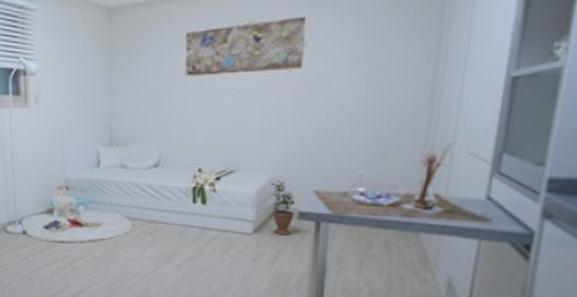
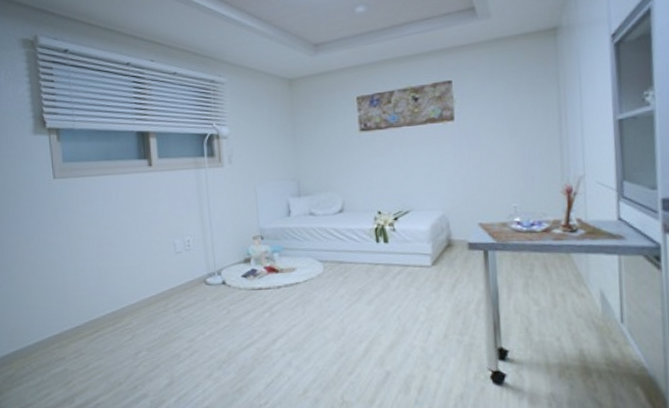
potted plant: present [270,179,295,236] -> none [441,216,465,266]

